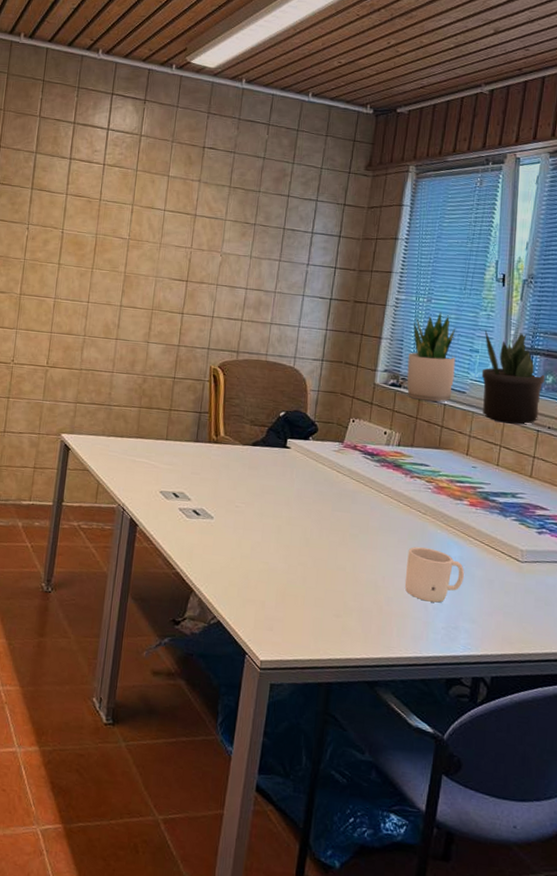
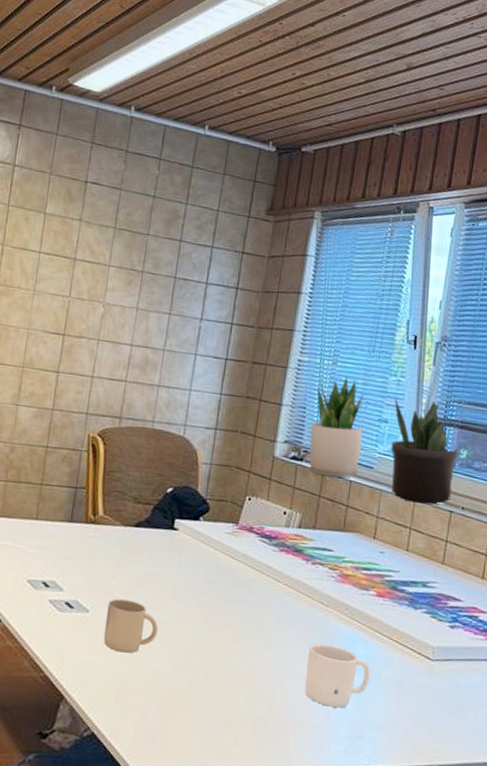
mug: none [226,507,274,554] -> present [103,599,158,653]

